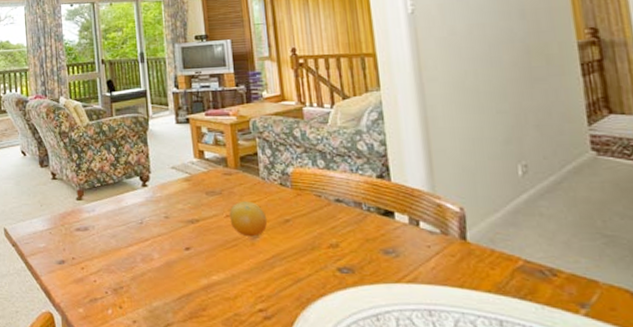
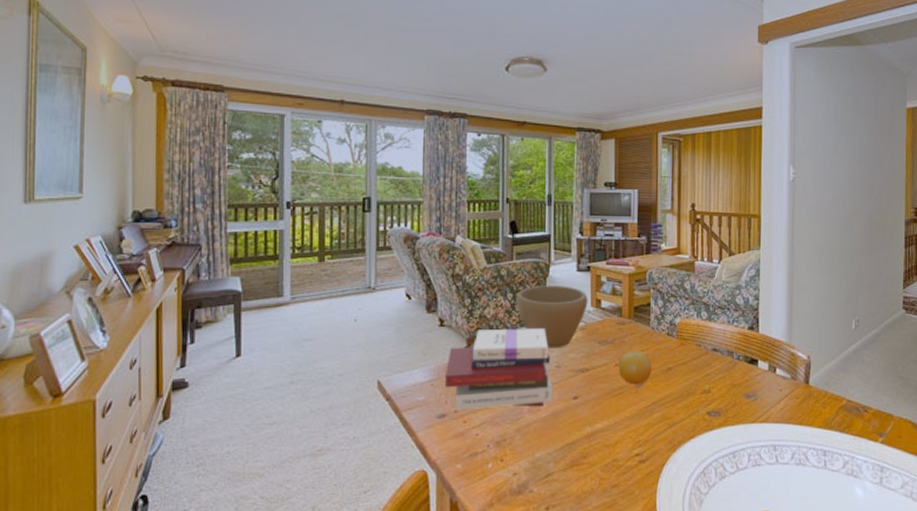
books: none [60,180,165,258] -> present [444,328,553,410]
bowl: none [119,138,191,199] -> present [516,285,588,348]

